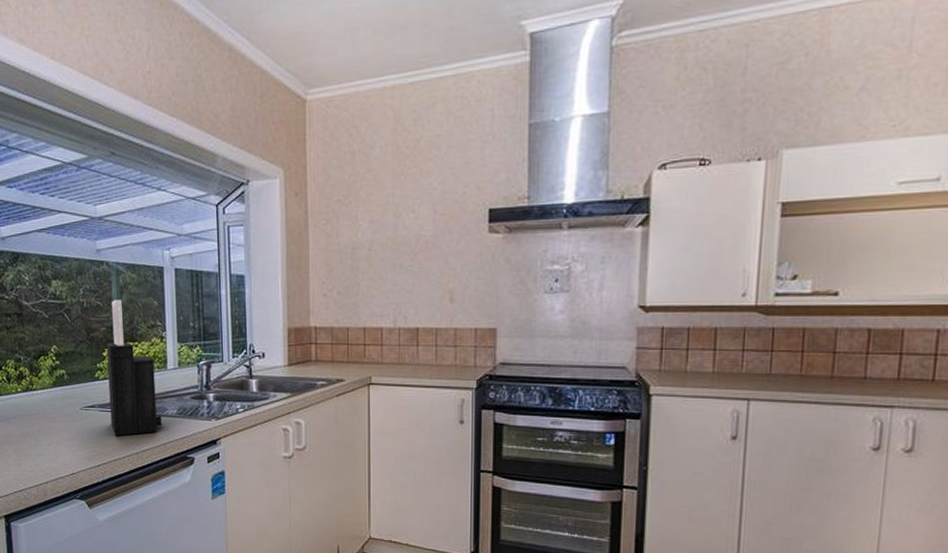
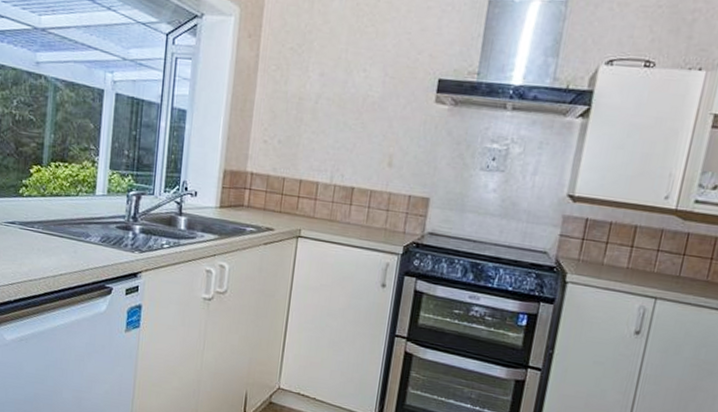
knife block: present [106,299,162,436] -> none [30,116,84,258]

